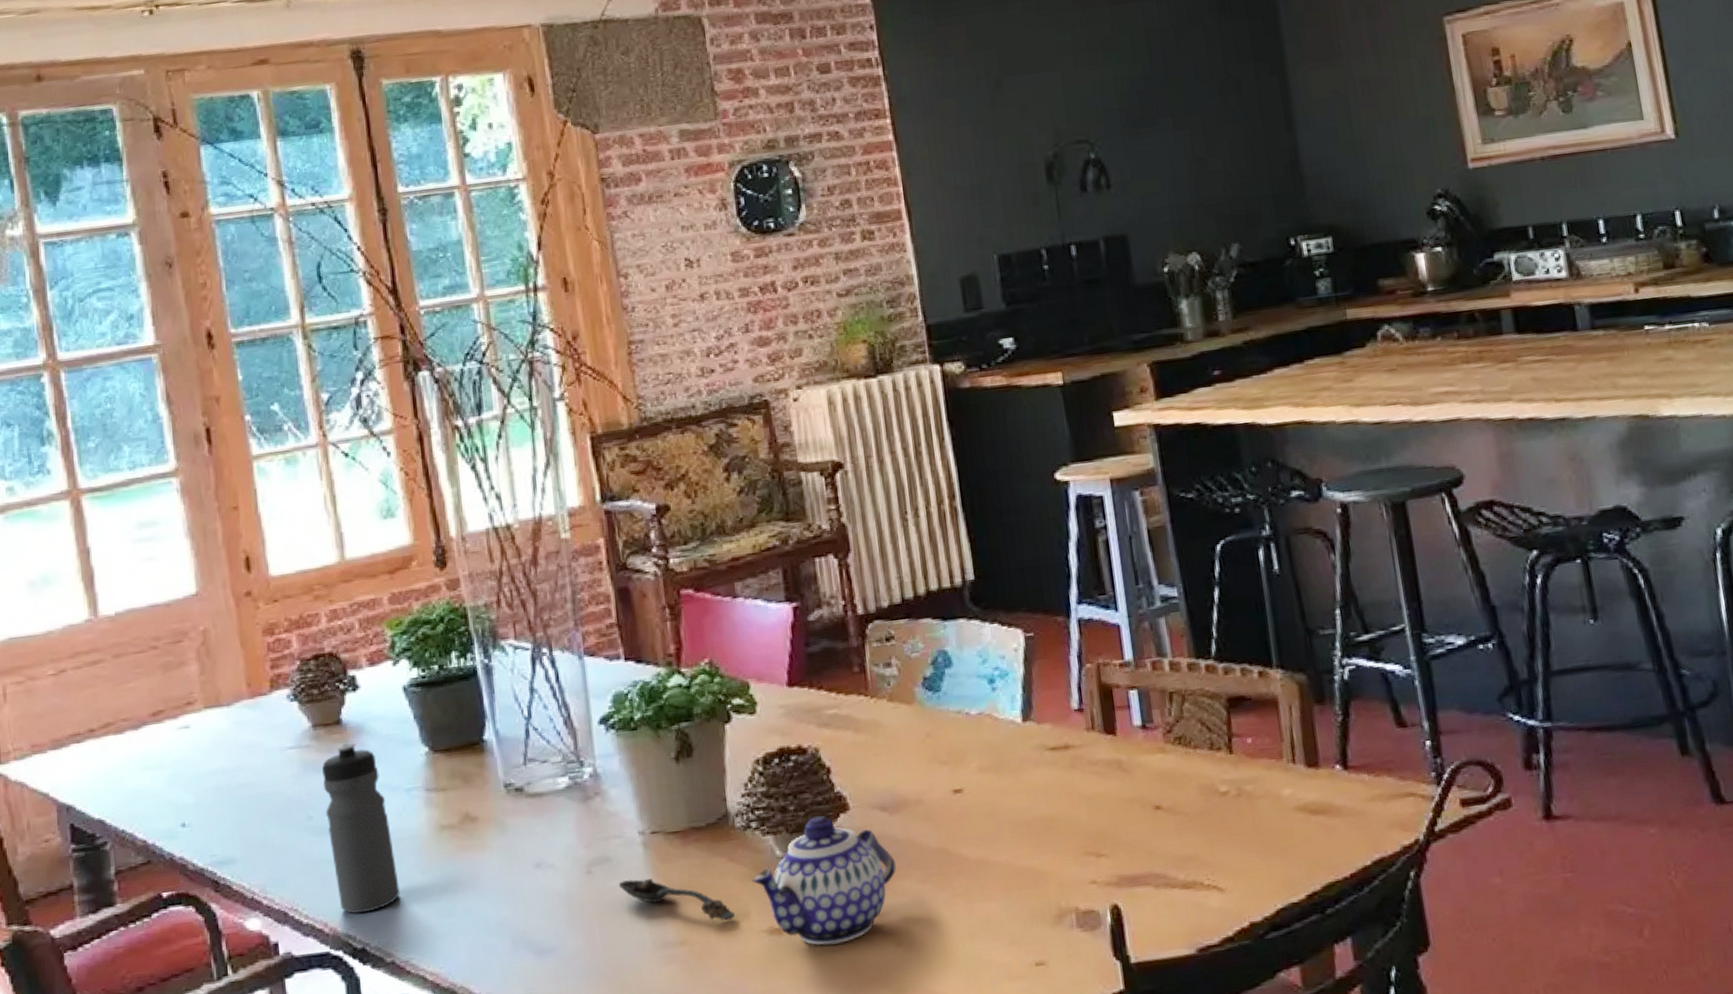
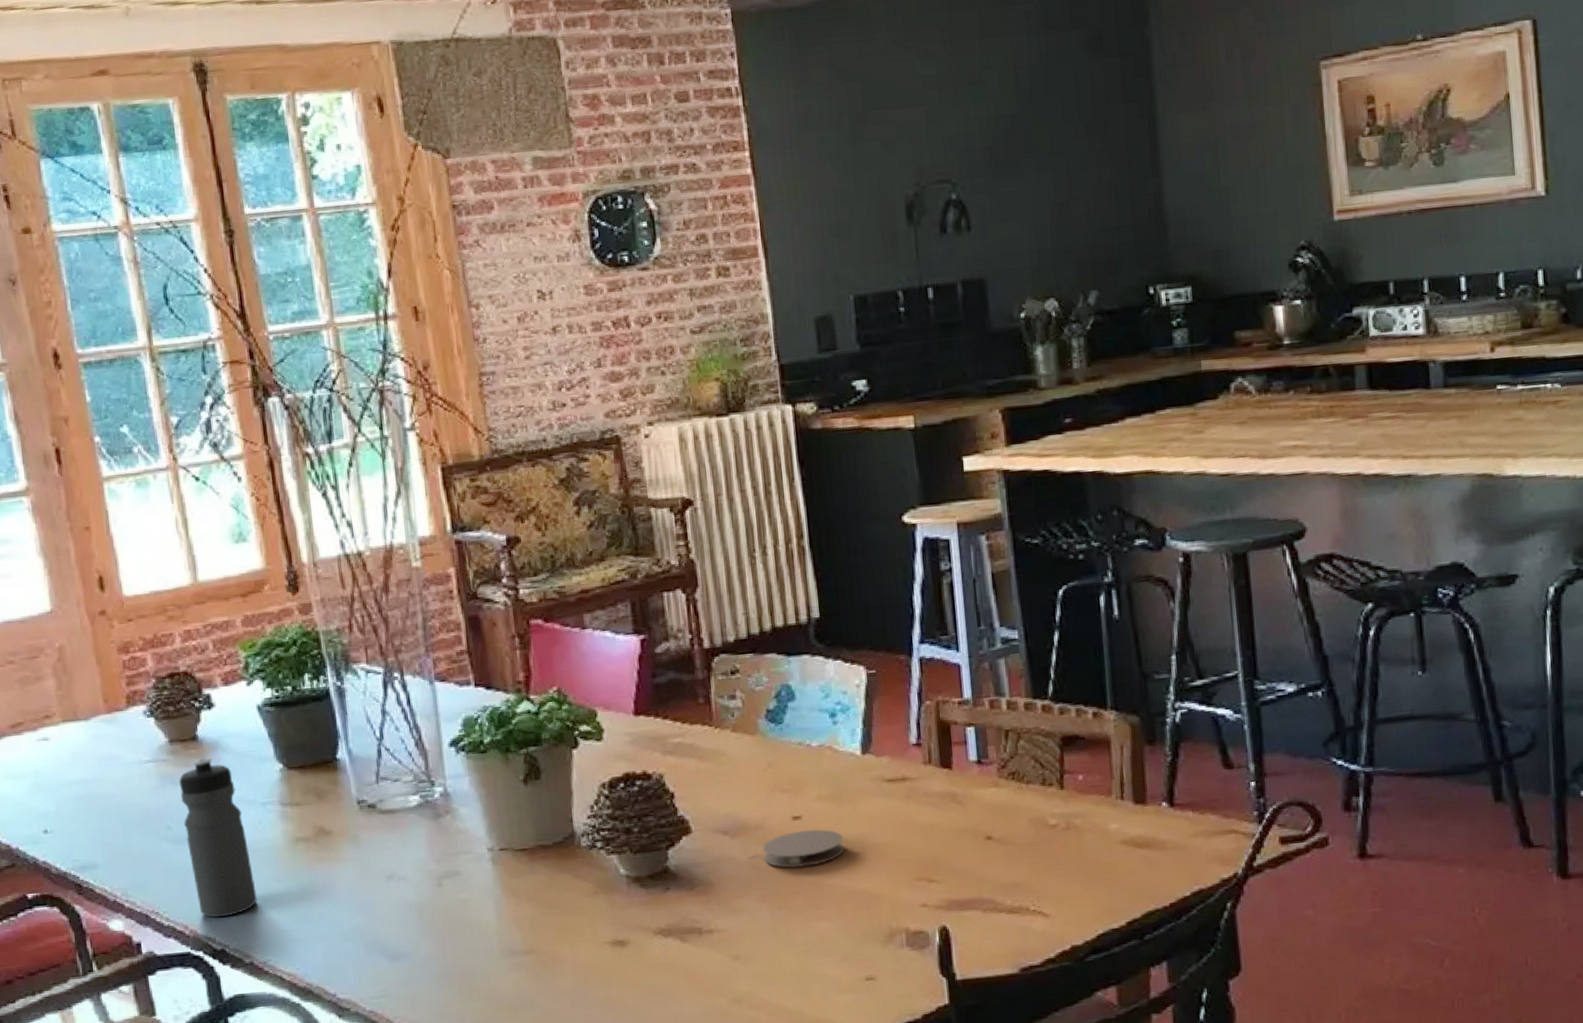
spoon: present [618,879,735,921] -> none [468,892,580,933]
teapot: present [751,816,896,945] -> none [596,838,736,957]
coaster: none [923,803,1009,846] -> present [763,829,845,868]

